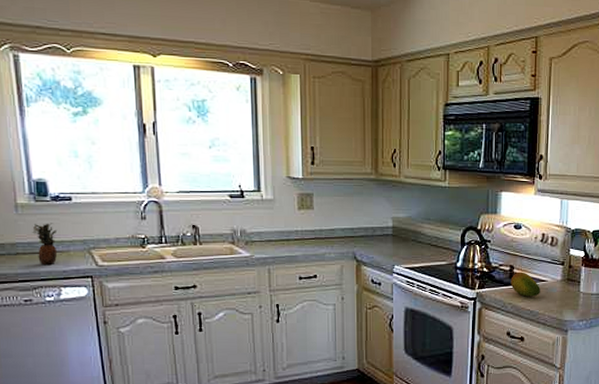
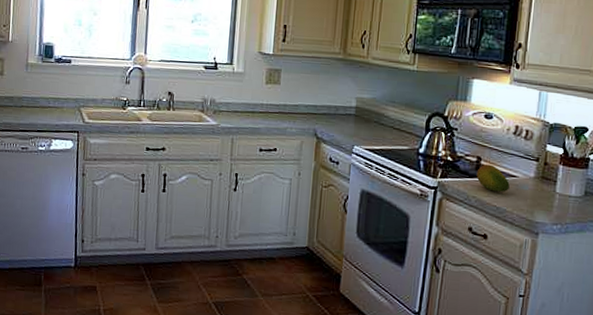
fruit: present [32,223,58,264] -> none [36,81,56,118]

